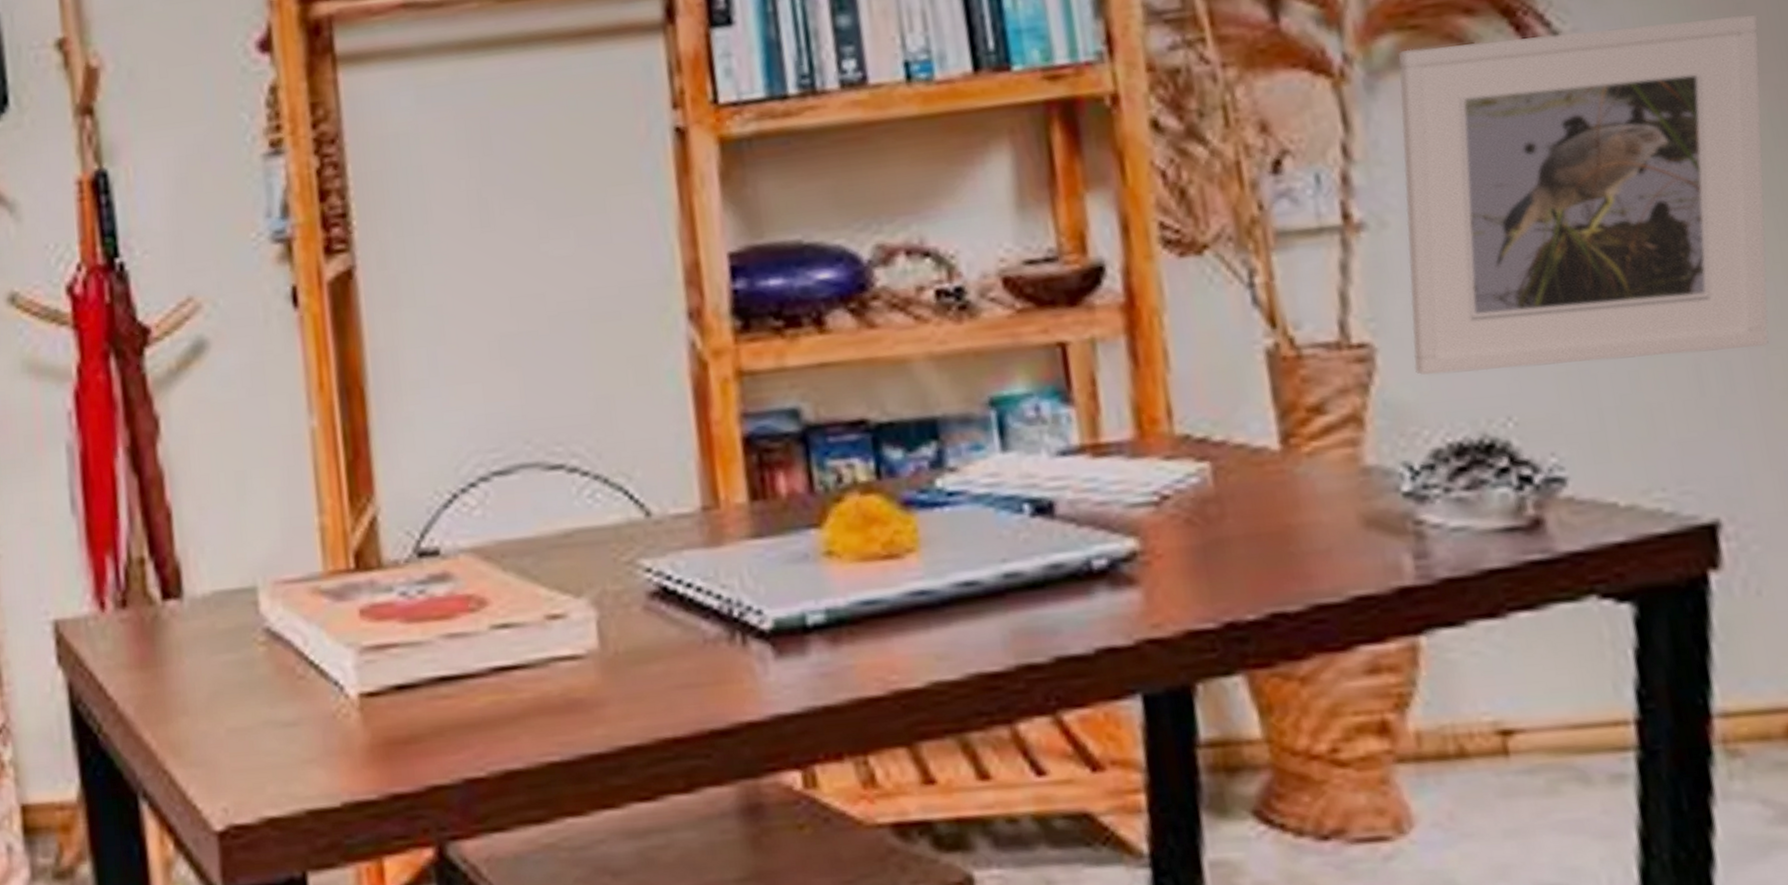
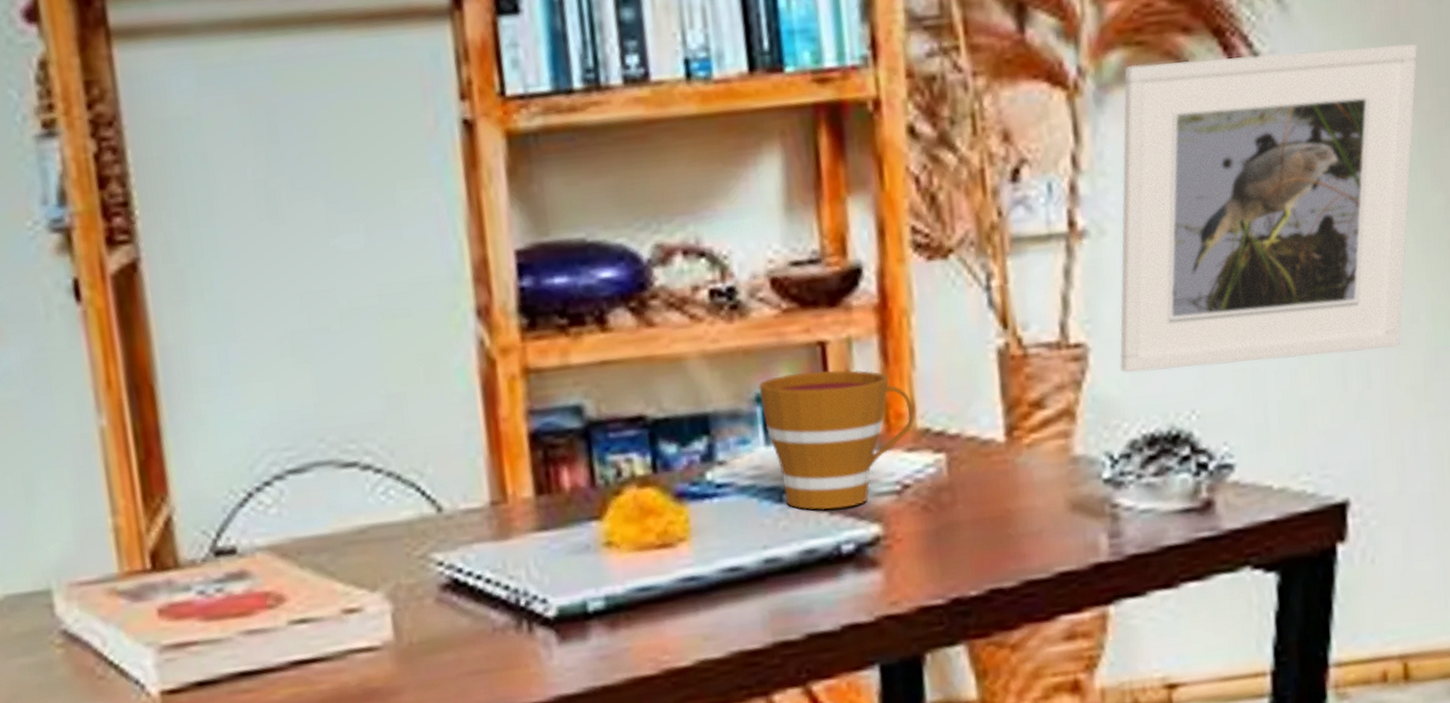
cup: none [992,372,1172,522] -> present [758,370,914,511]

